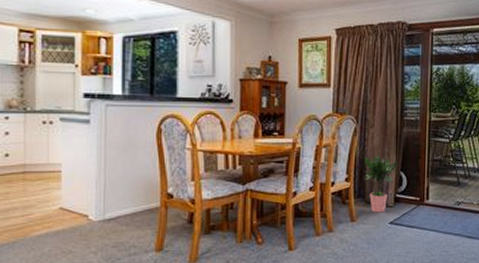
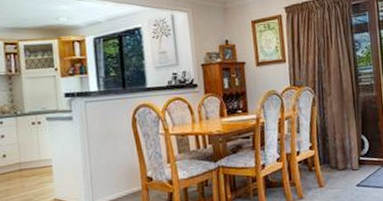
potted plant: present [364,155,398,213] -> none [325,121,359,177]

